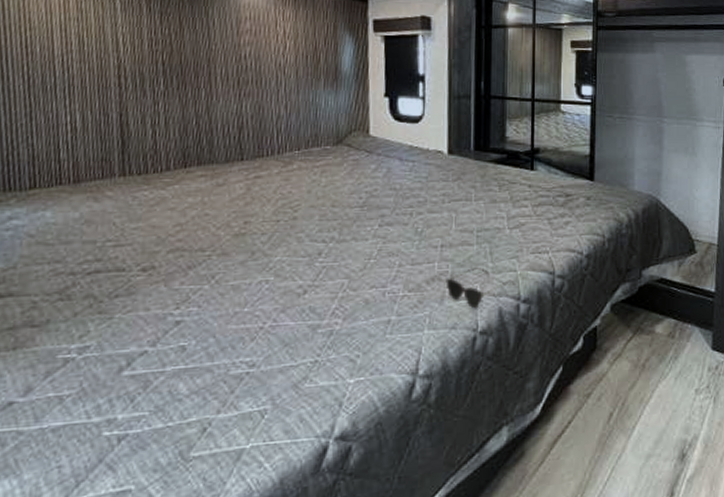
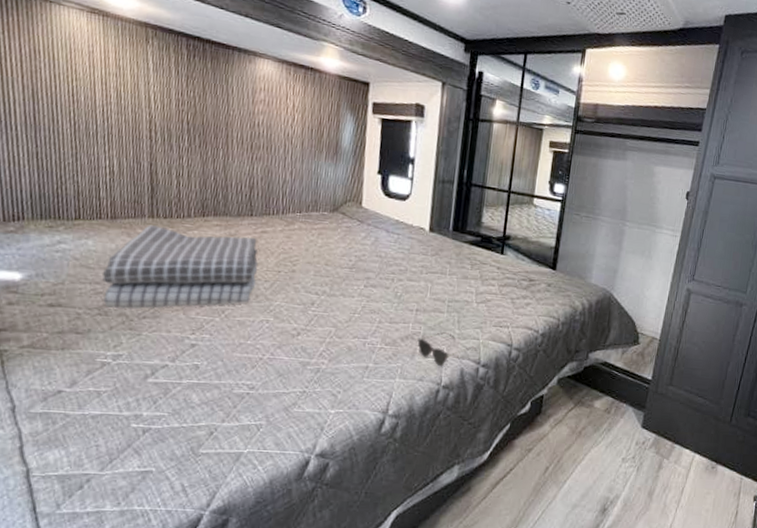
towel: none [64,184,253,291] -> present [102,225,259,309]

